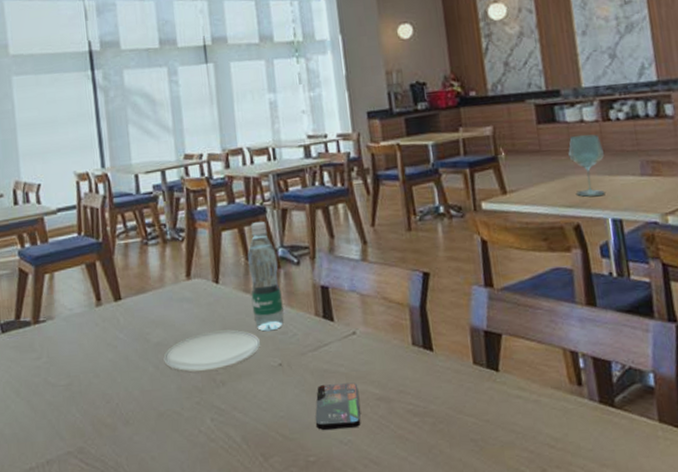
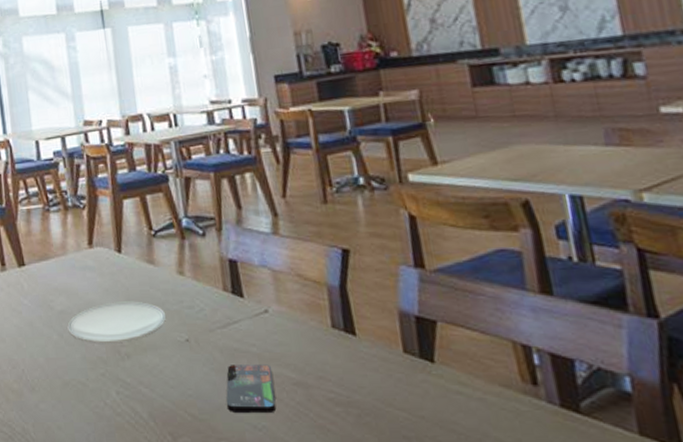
bottle: present [247,221,284,332] -> none [149,189,190,305]
wine glass: present [568,134,605,197] -> none [511,98,560,170]

